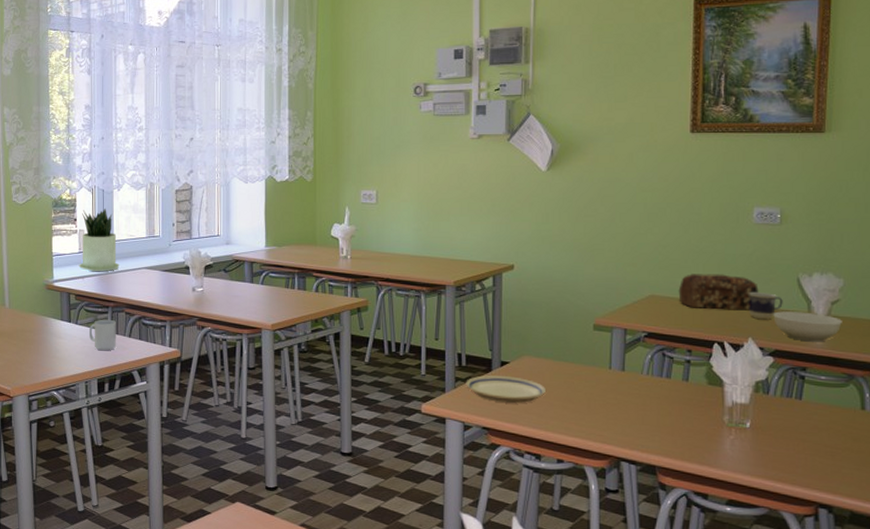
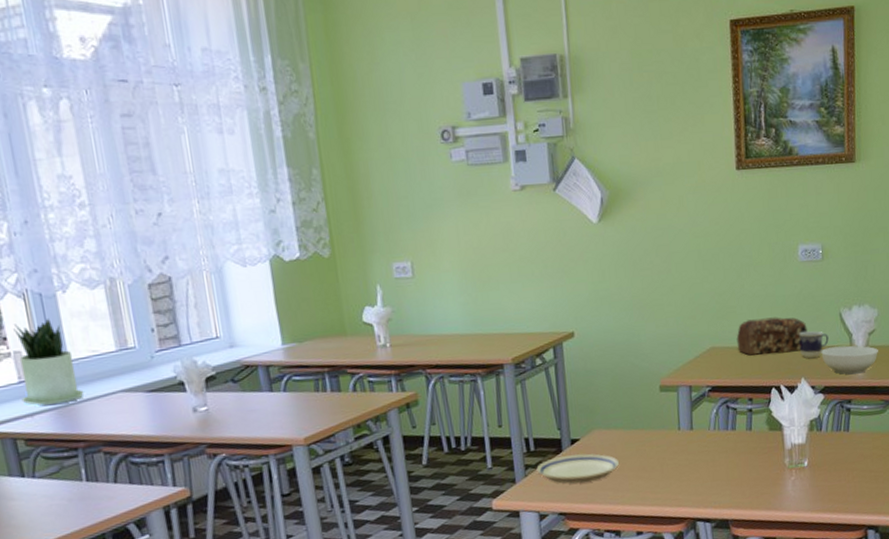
cup: present [89,319,117,351] -> none [54,464,99,507]

